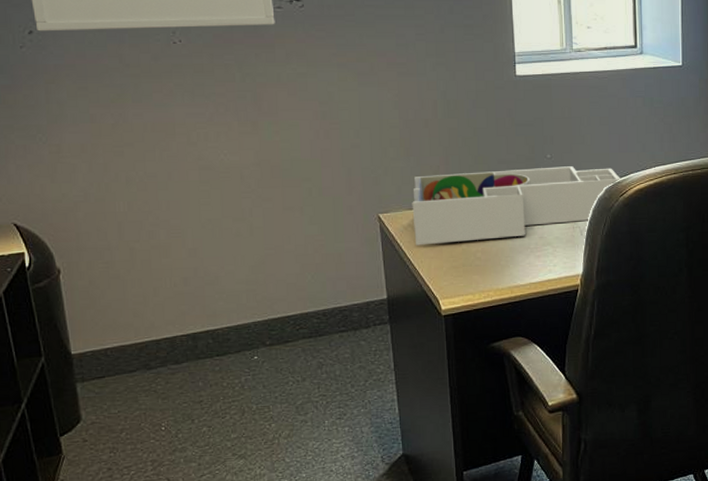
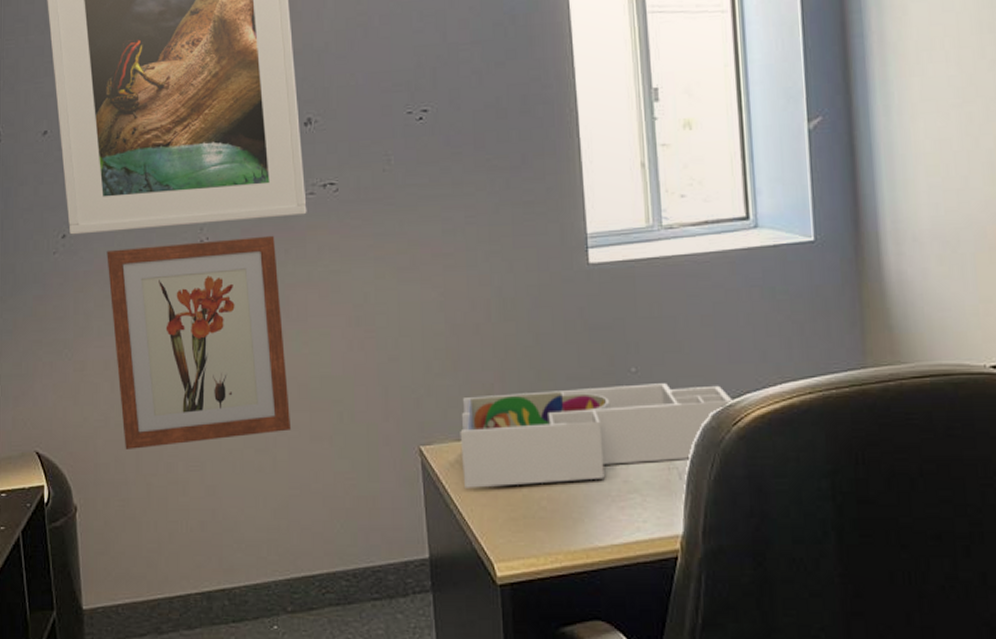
wall art: none [77,41,266,220] -> present [107,235,292,449]

